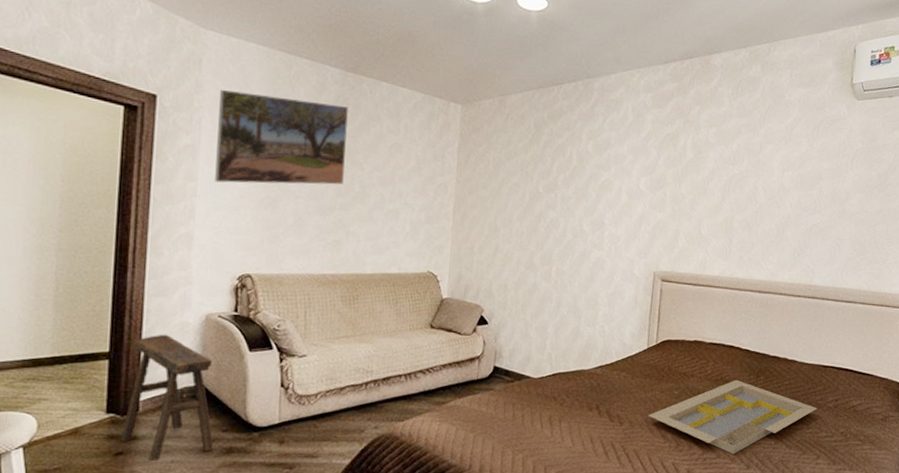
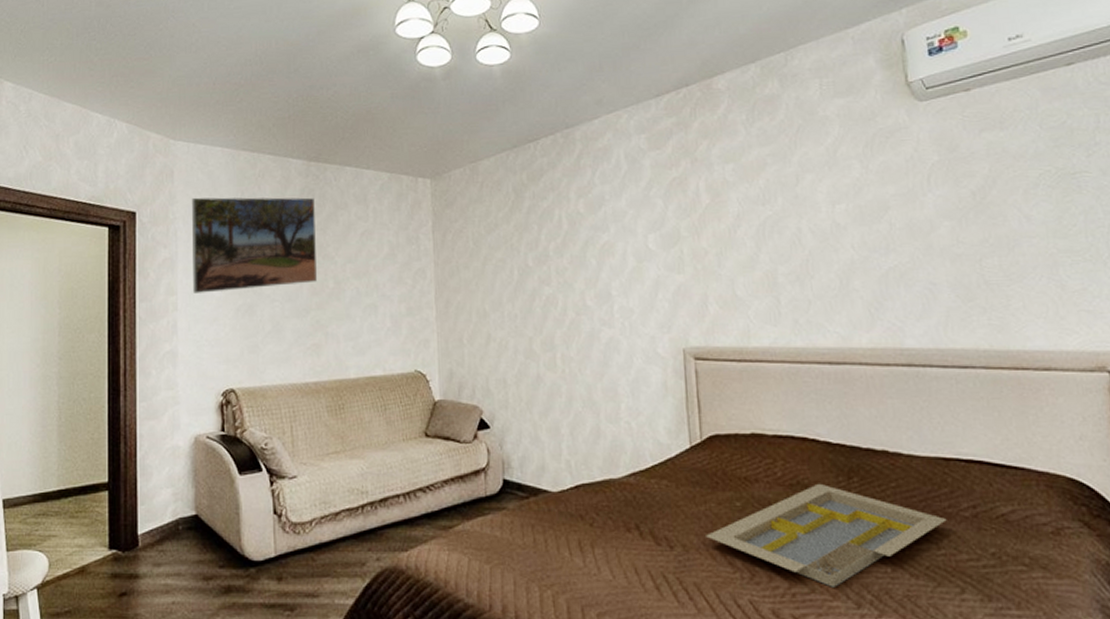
stool: present [121,334,214,460] -> none [124,460,212,602]

